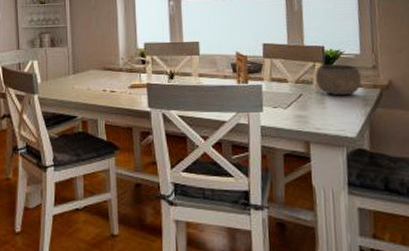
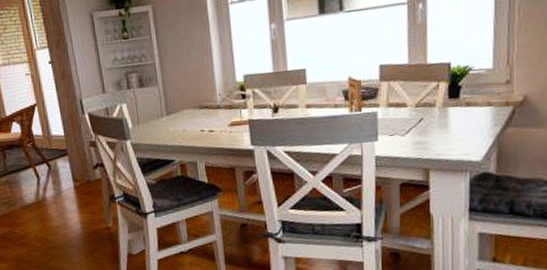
bowl: present [315,64,361,96] -> none [438,81,491,117]

